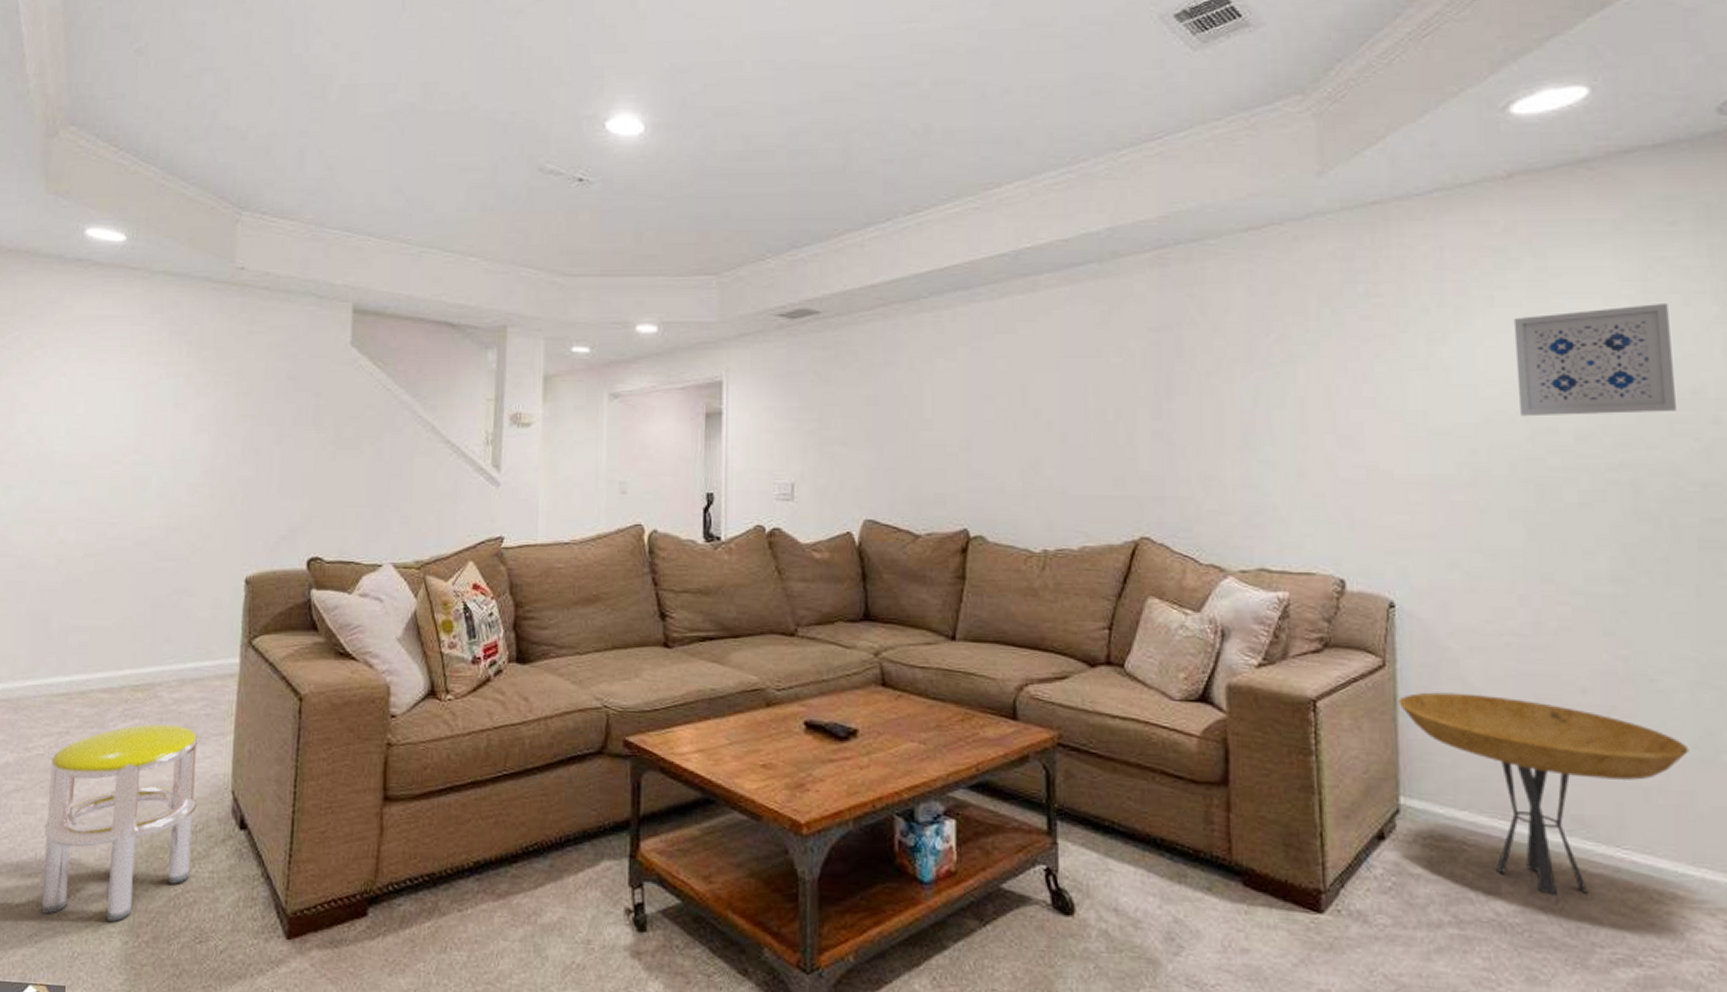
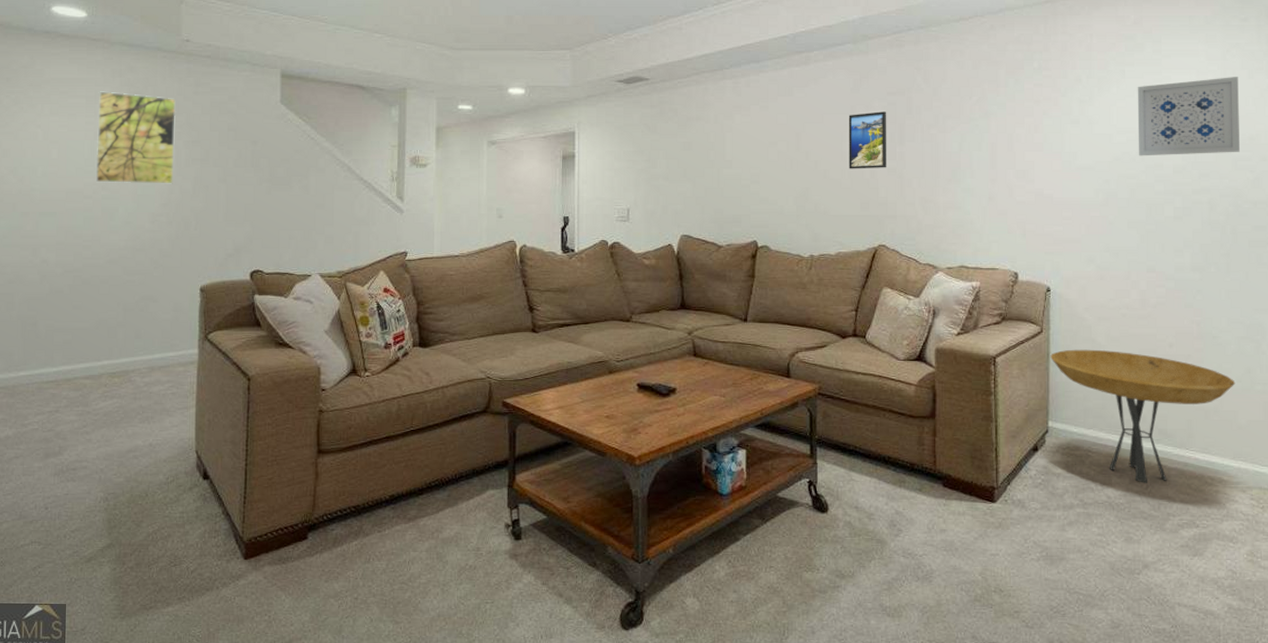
stool: present [41,723,198,922] -> none [42,401,168,554]
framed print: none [127,331,226,447] -> present [95,91,177,184]
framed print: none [1093,354,1149,433] -> present [848,111,887,169]

